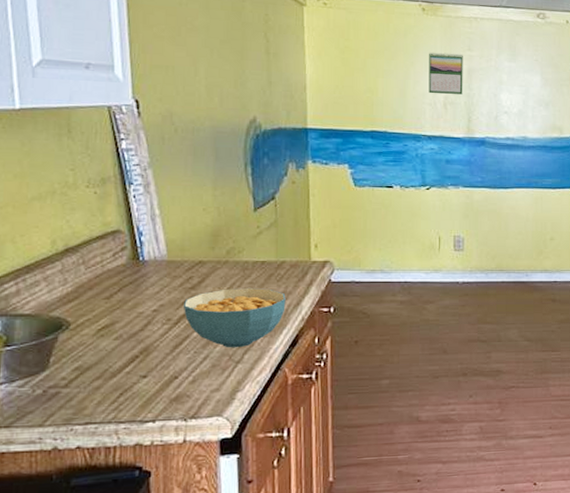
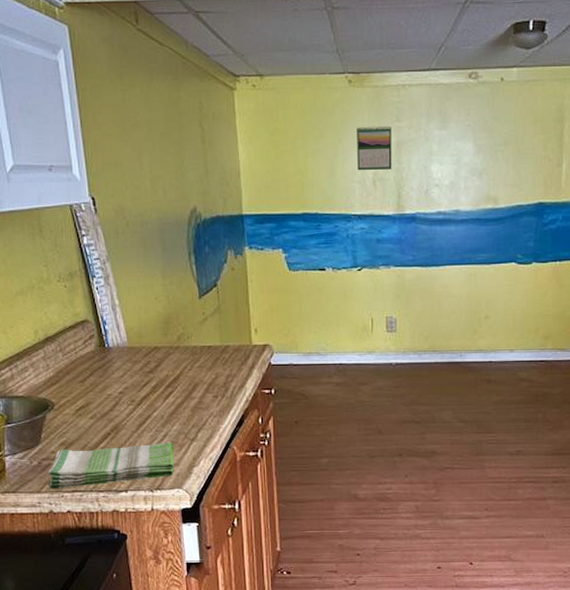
dish towel: none [54,365,214,423] -> present [48,443,174,490]
cereal bowl: present [184,288,286,348] -> none [144,372,231,427]

